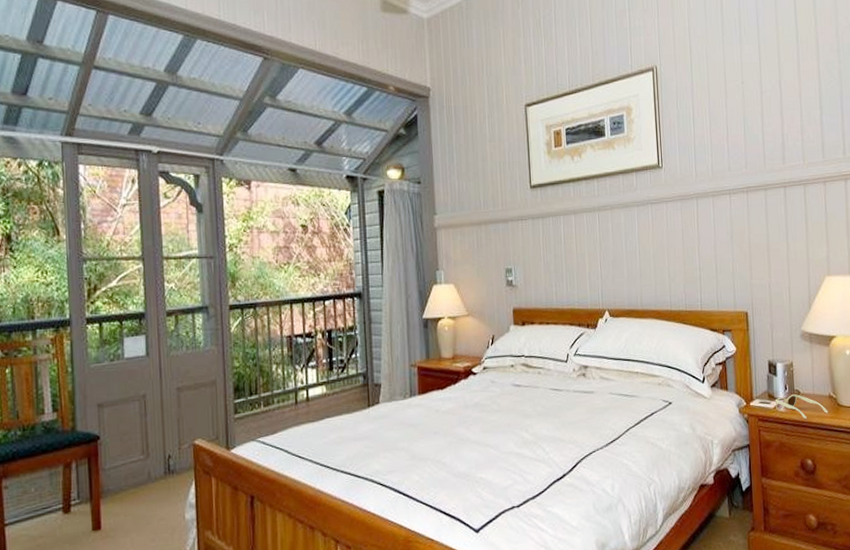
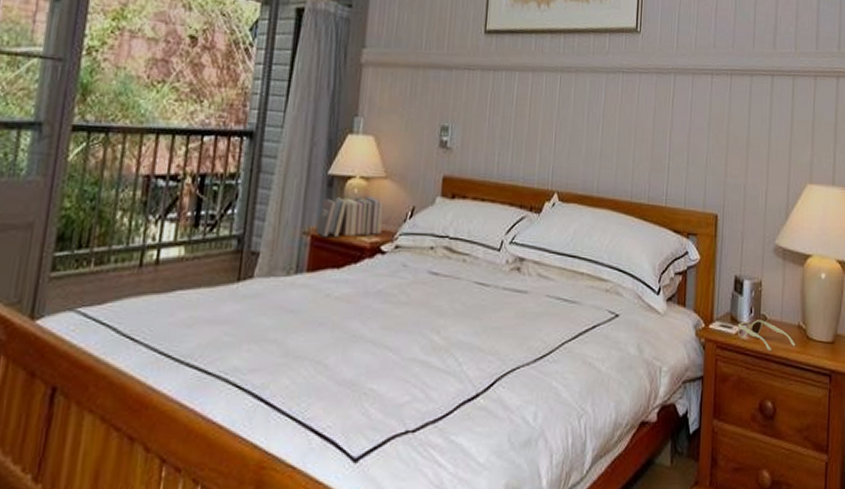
books: none [420,331,471,368] -> present [315,196,384,238]

